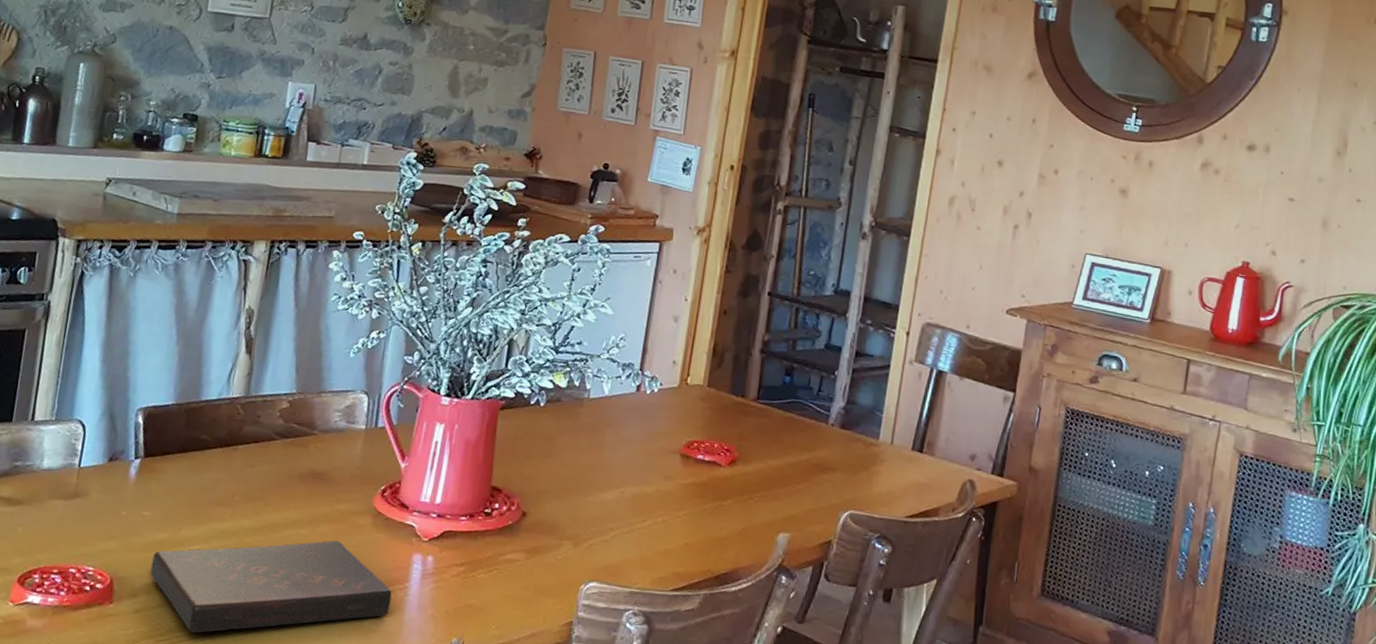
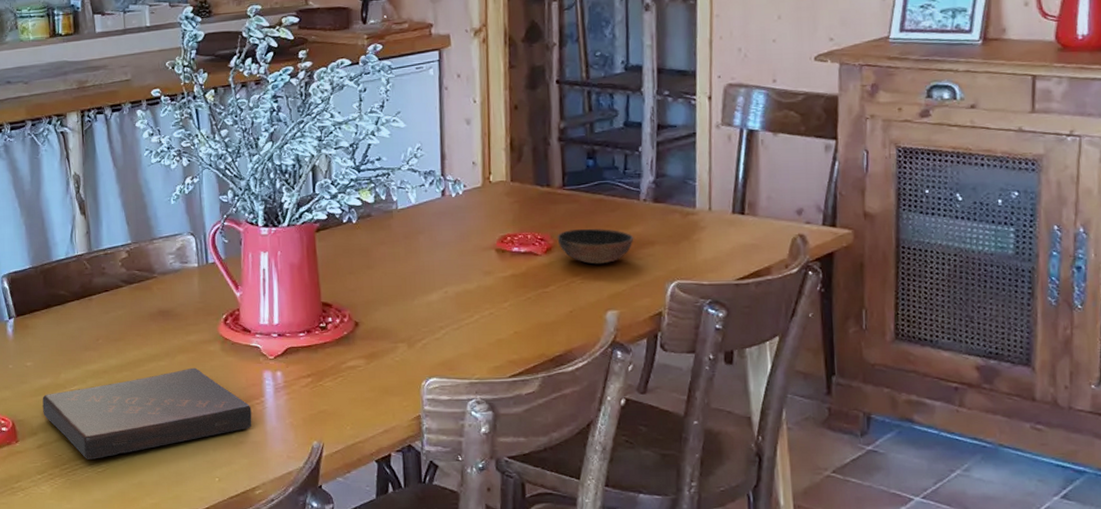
bowl: none [742,444,817,484] -> present [557,228,634,265]

